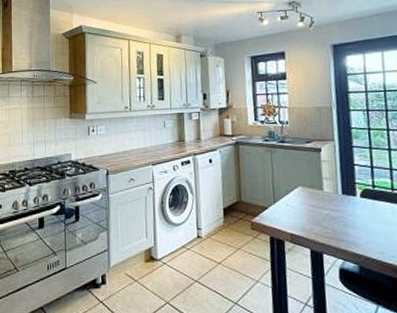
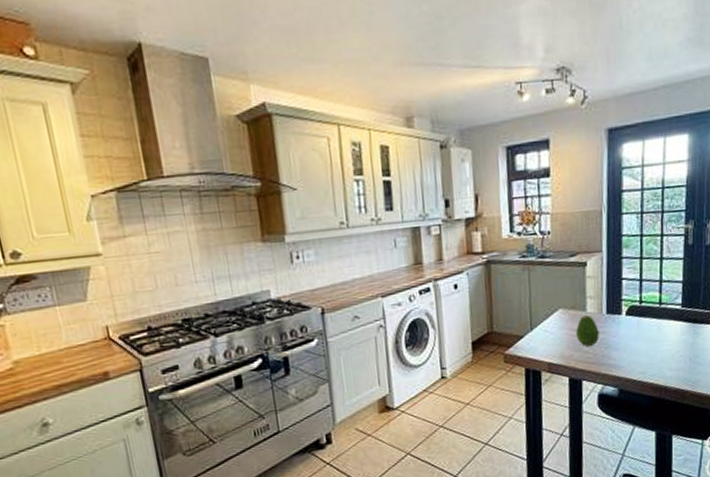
fruit: none [315,194,337,222] -> present [576,315,599,346]

